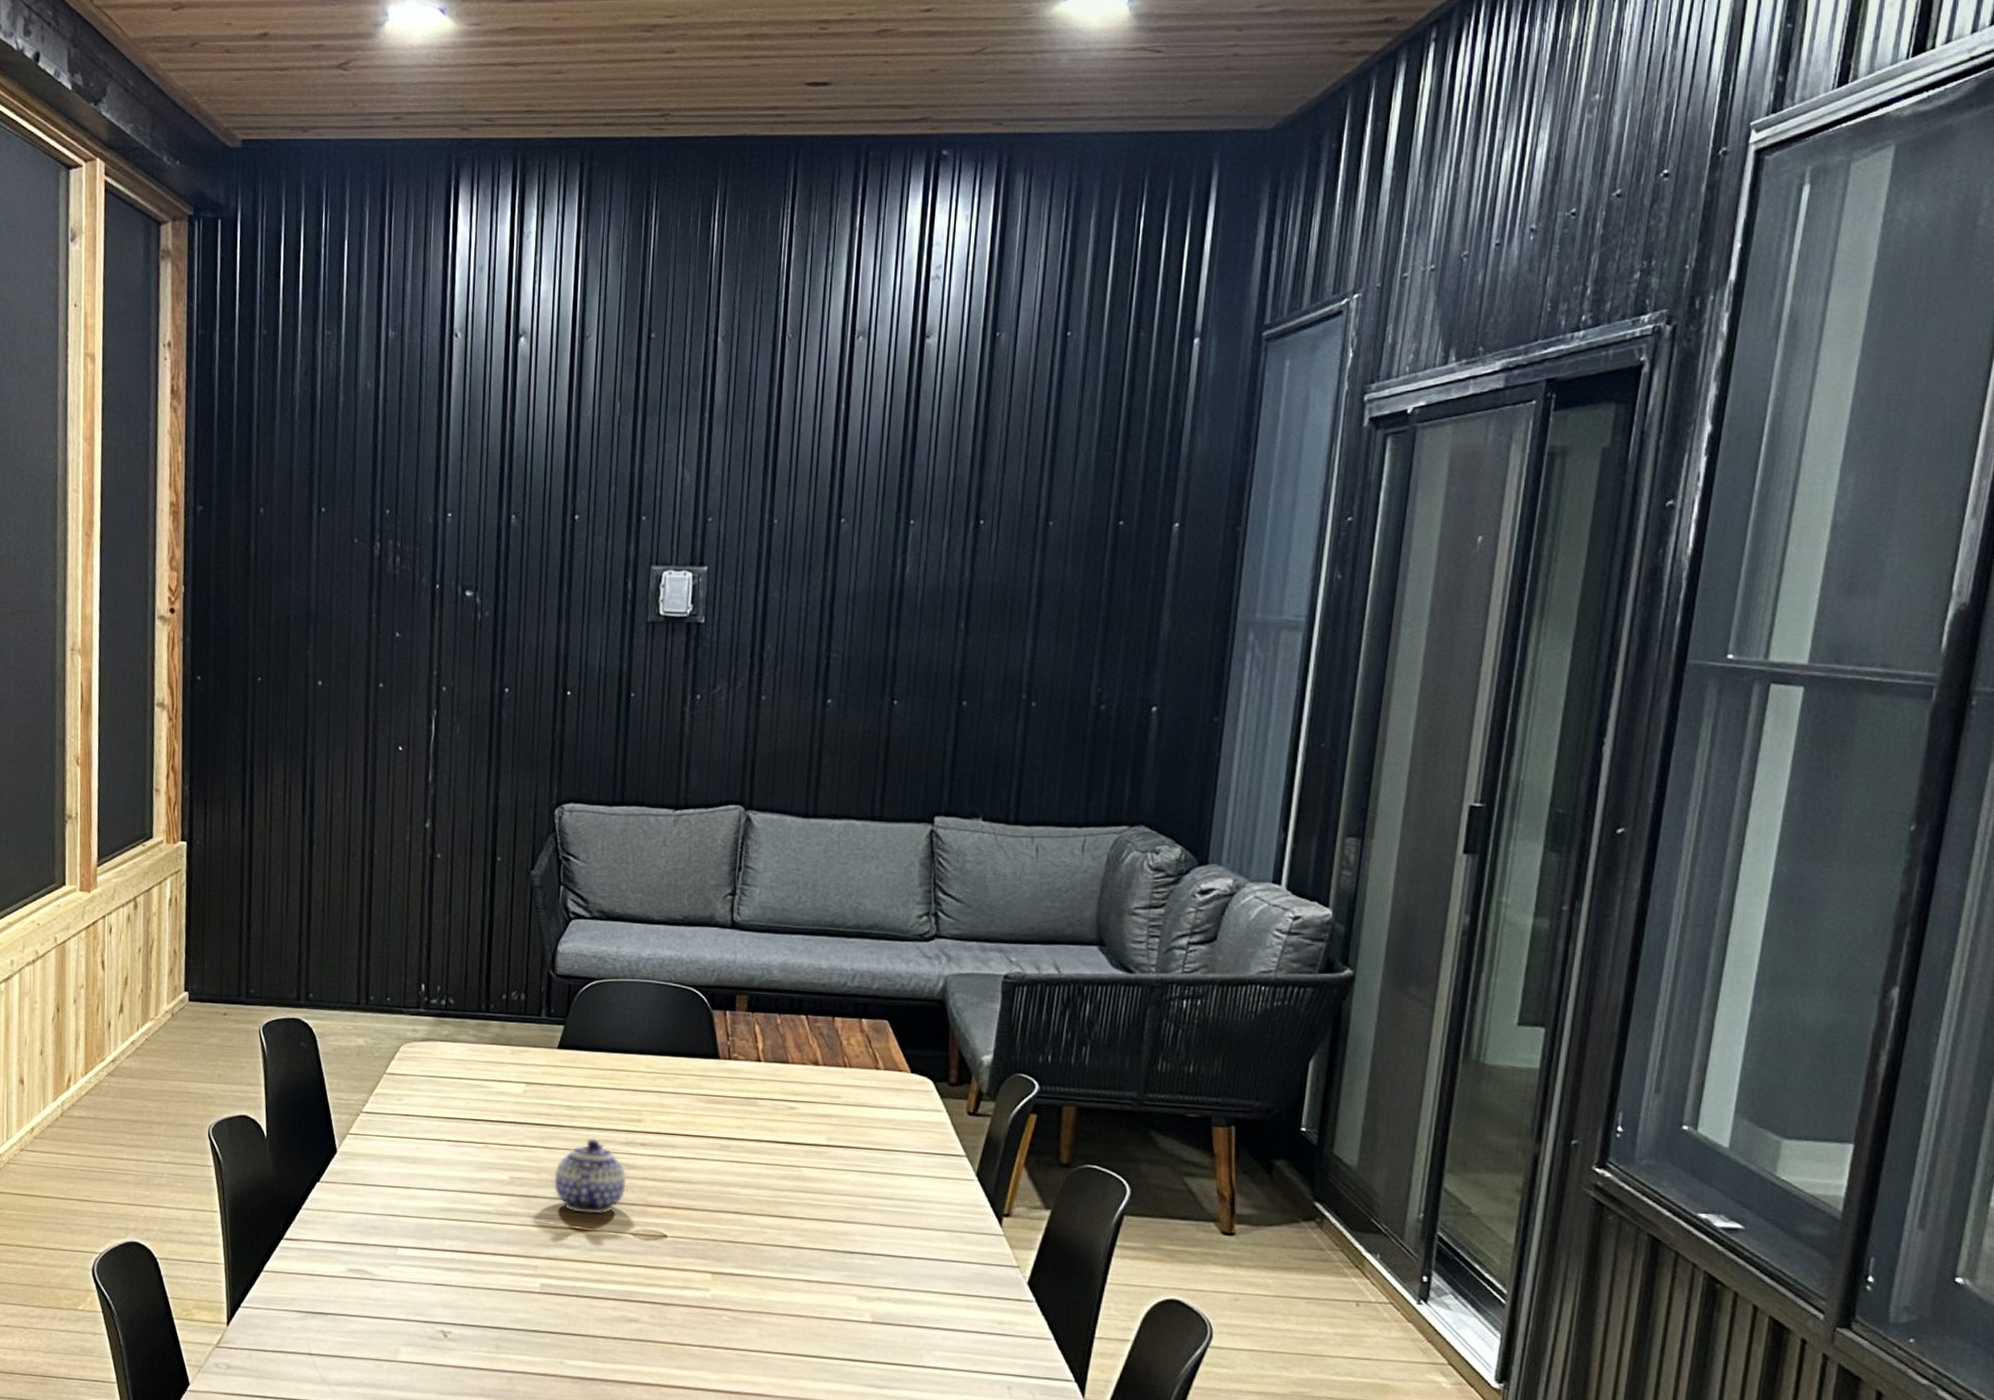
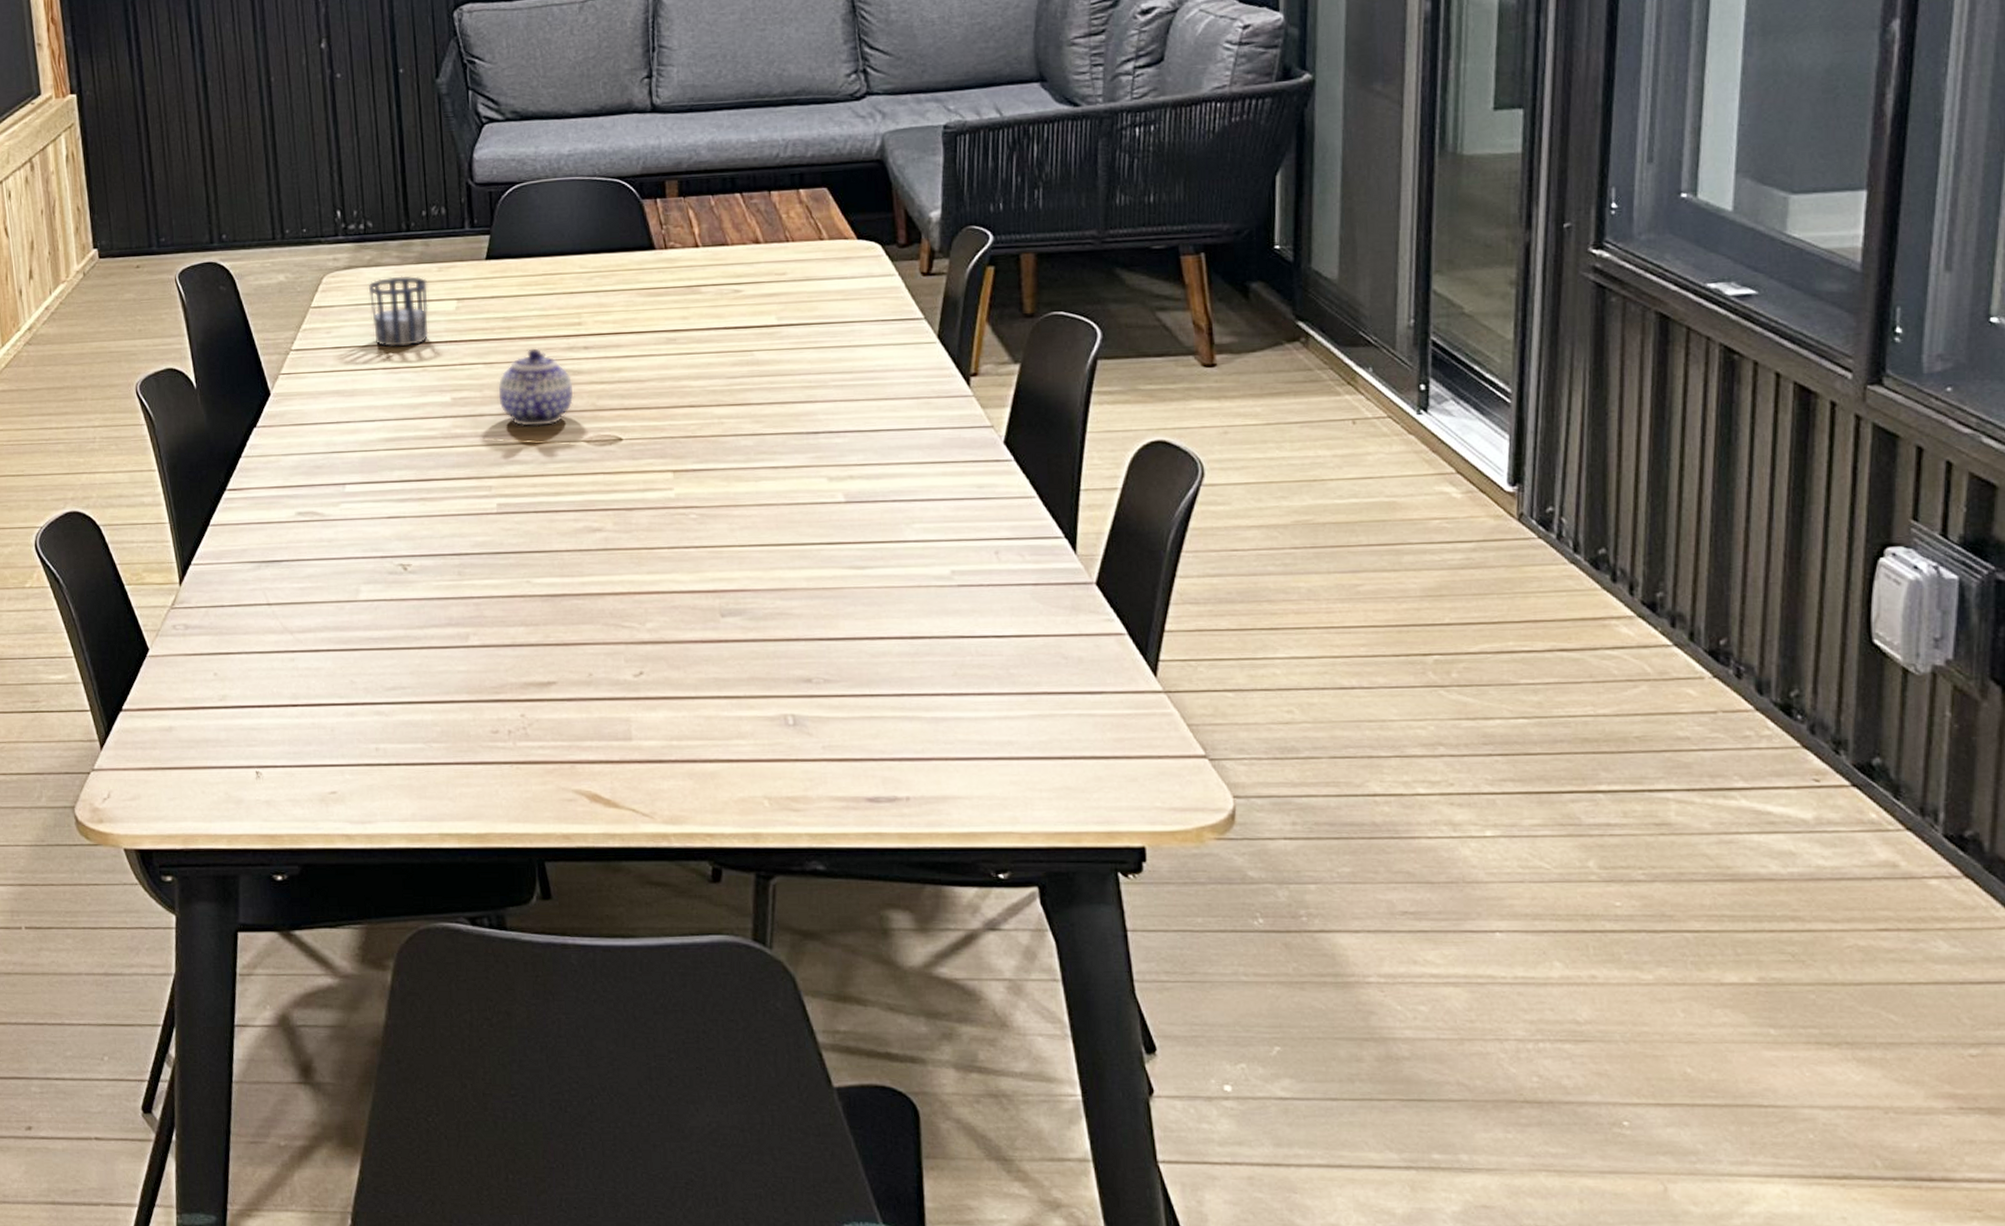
cup: none [442,1053,499,1123] -> present [368,276,429,348]

